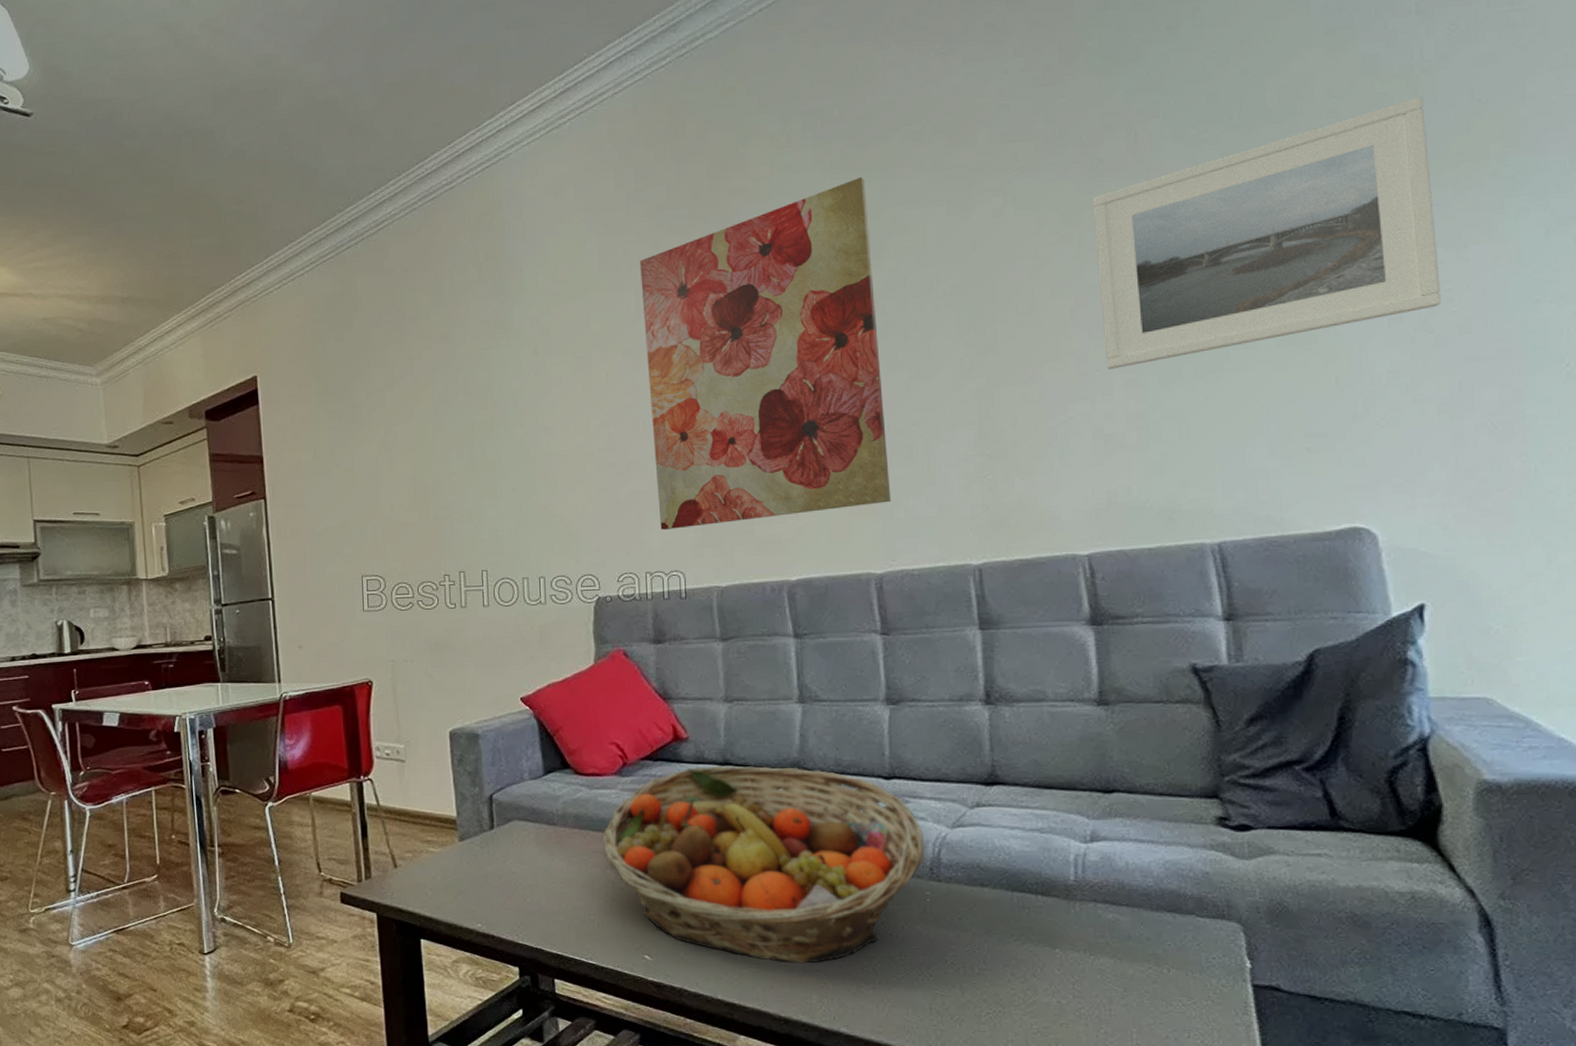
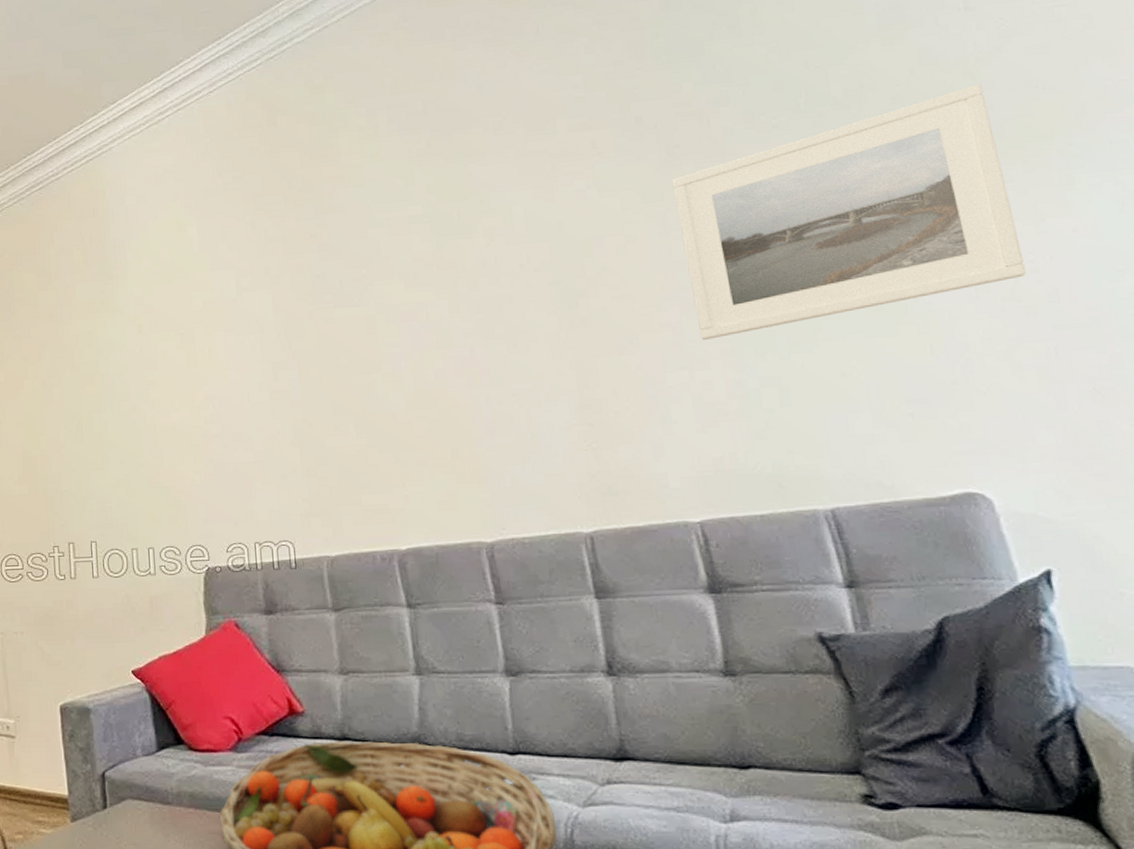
wall art: present [640,176,892,530] -> none [239,163,497,500]

